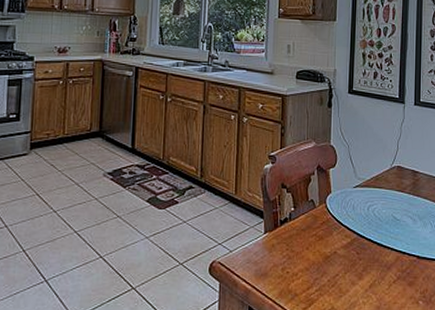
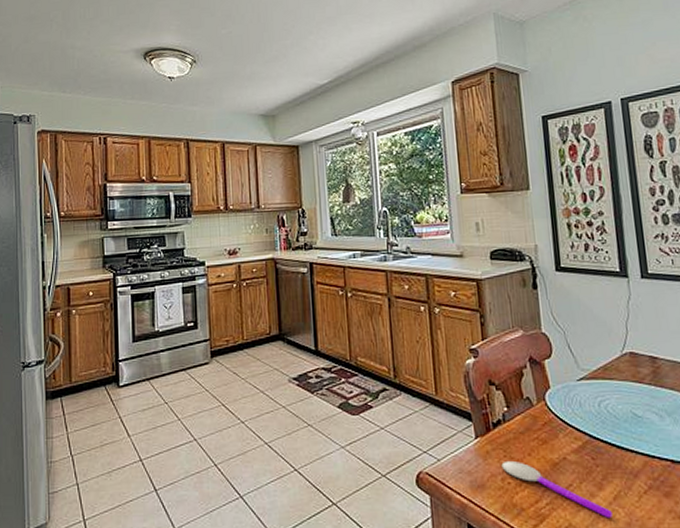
spoon: none [283,253,367,303] -> present [501,460,612,519]

